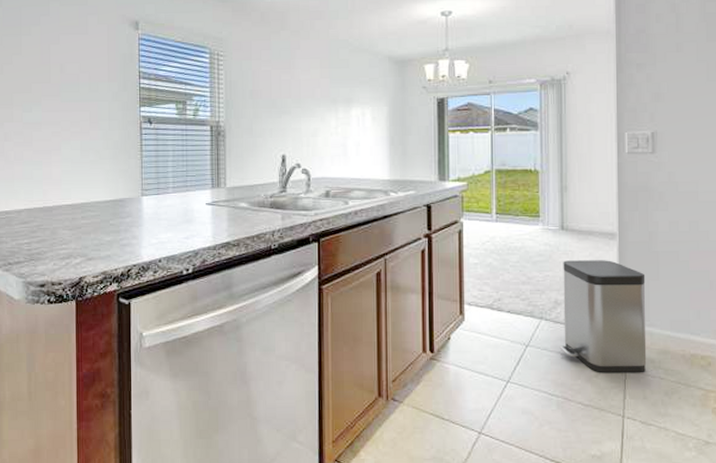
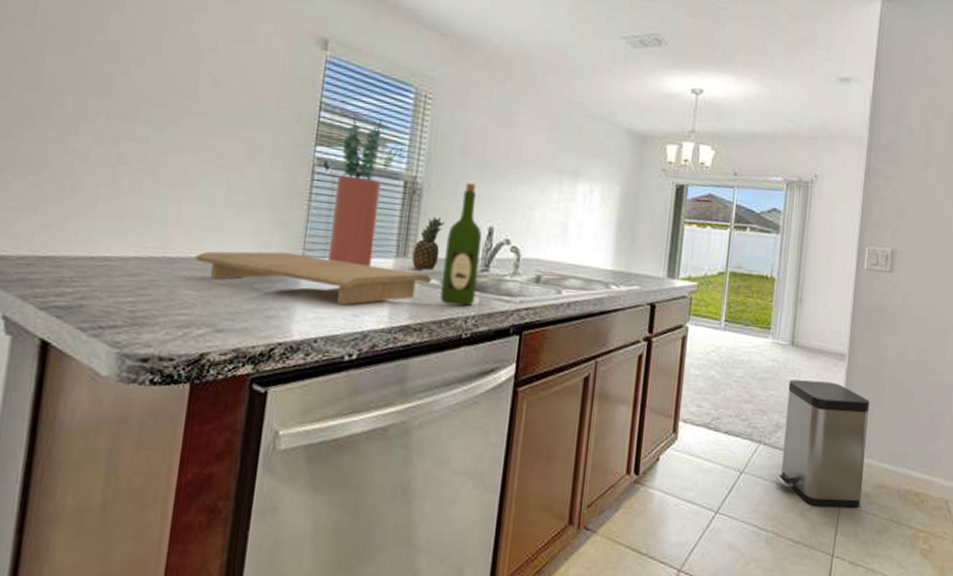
cutting board: none [66,193,242,230] -> present [194,251,432,305]
vase: none [159,77,194,198] -> present [328,117,384,267]
fruit: none [224,152,246,197] -> present [412,216,445,271]
wine bottle: none [249,121,278,223] -> present [440,183,482,306]

